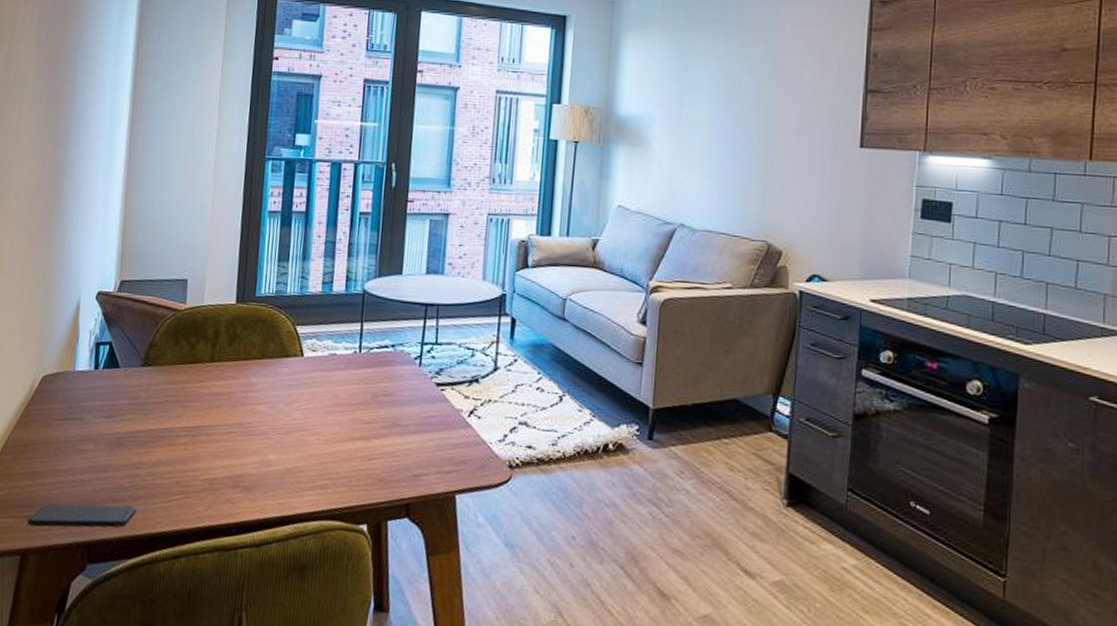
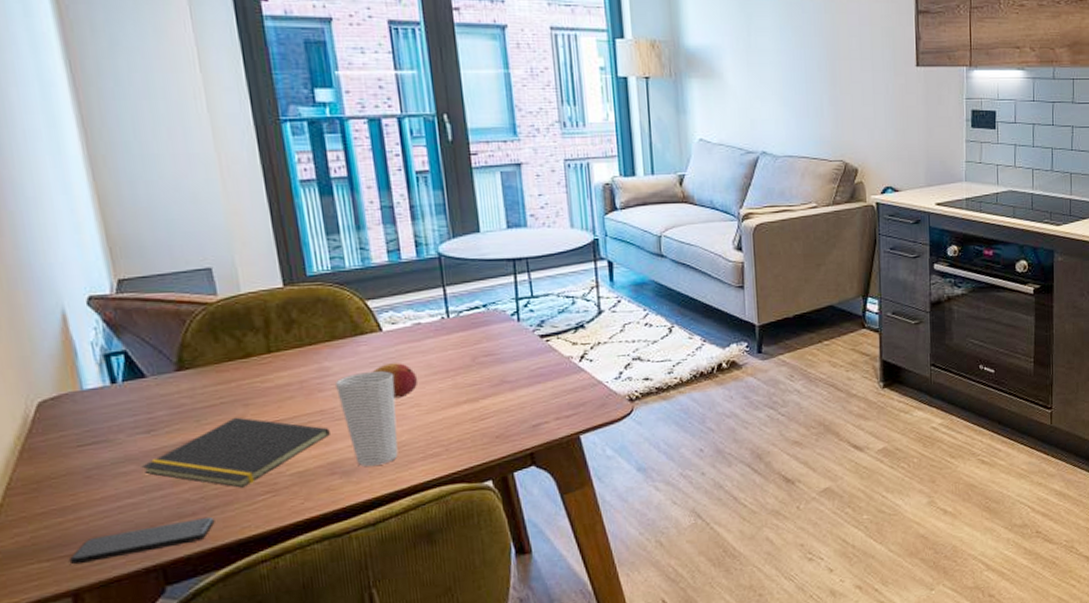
notepad: none [96,416,242,484] -> present [141,417,330,488]
cup: none [255,393,305,487] -> present [335,370,399,466]
fruit: none [287,388,324,424] -> present [372,363,419,399]

